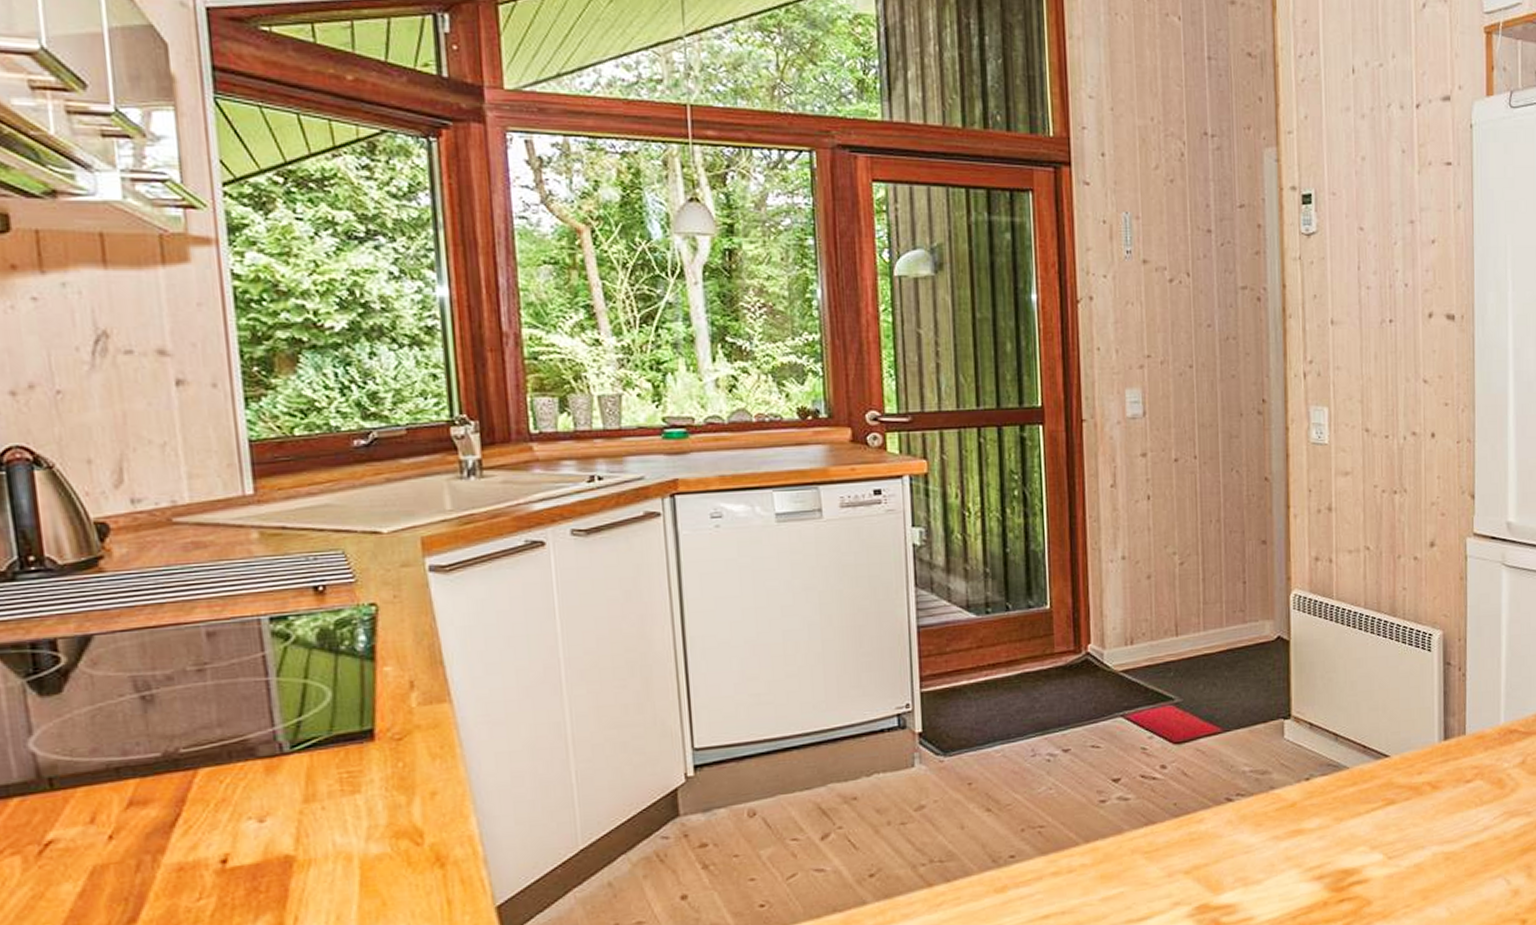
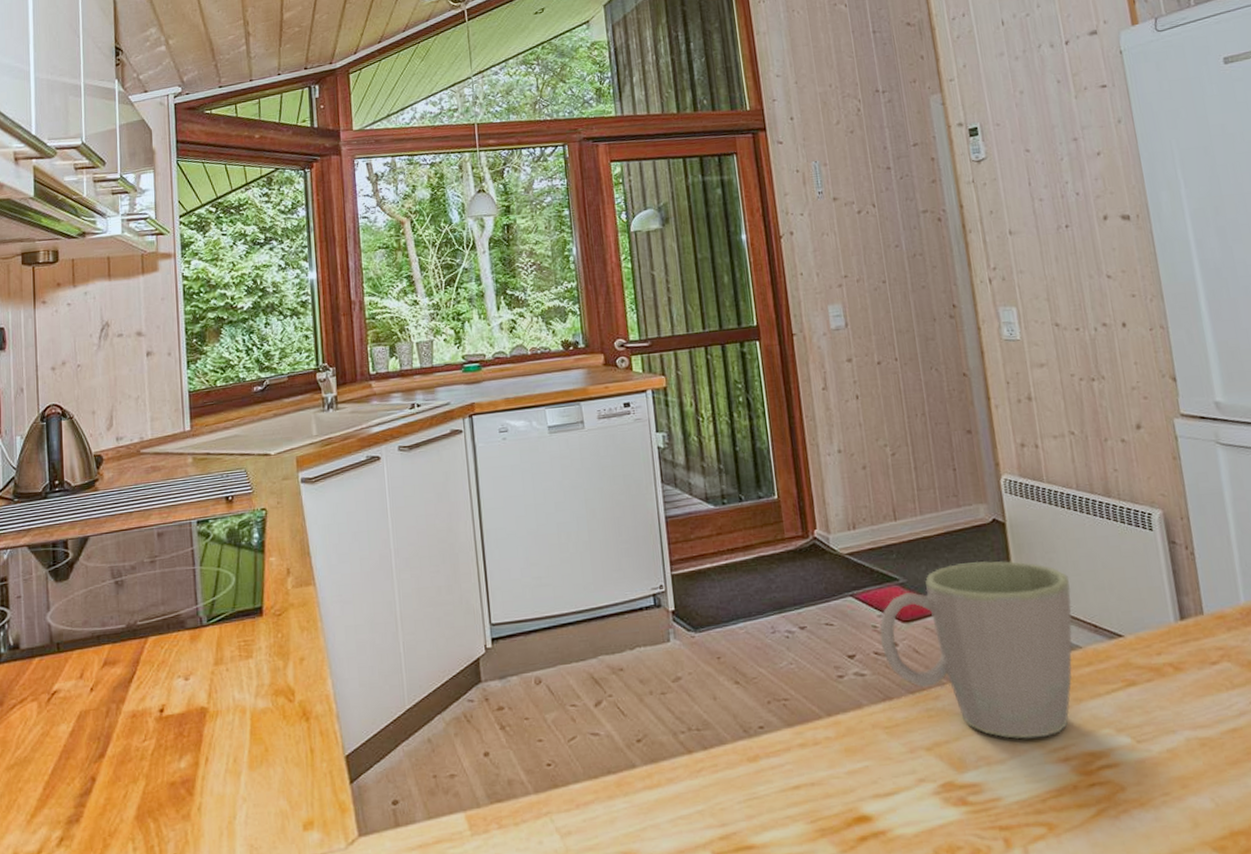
mug: none [1148,680,1346,859] -> present [879,560,1073,739]

